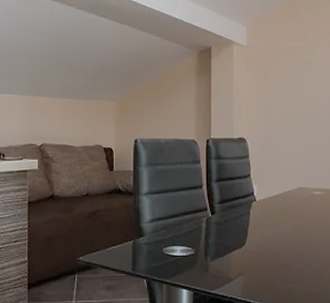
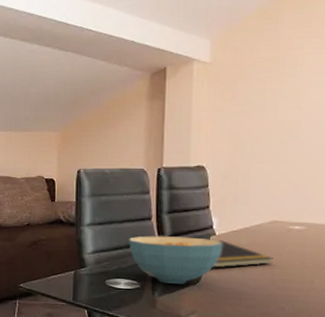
cereal bowl: none [183,203,262,248] -> present [129,236,223,284]
notepad: none [255,206,301,231] -> present [213,240,273,268]

